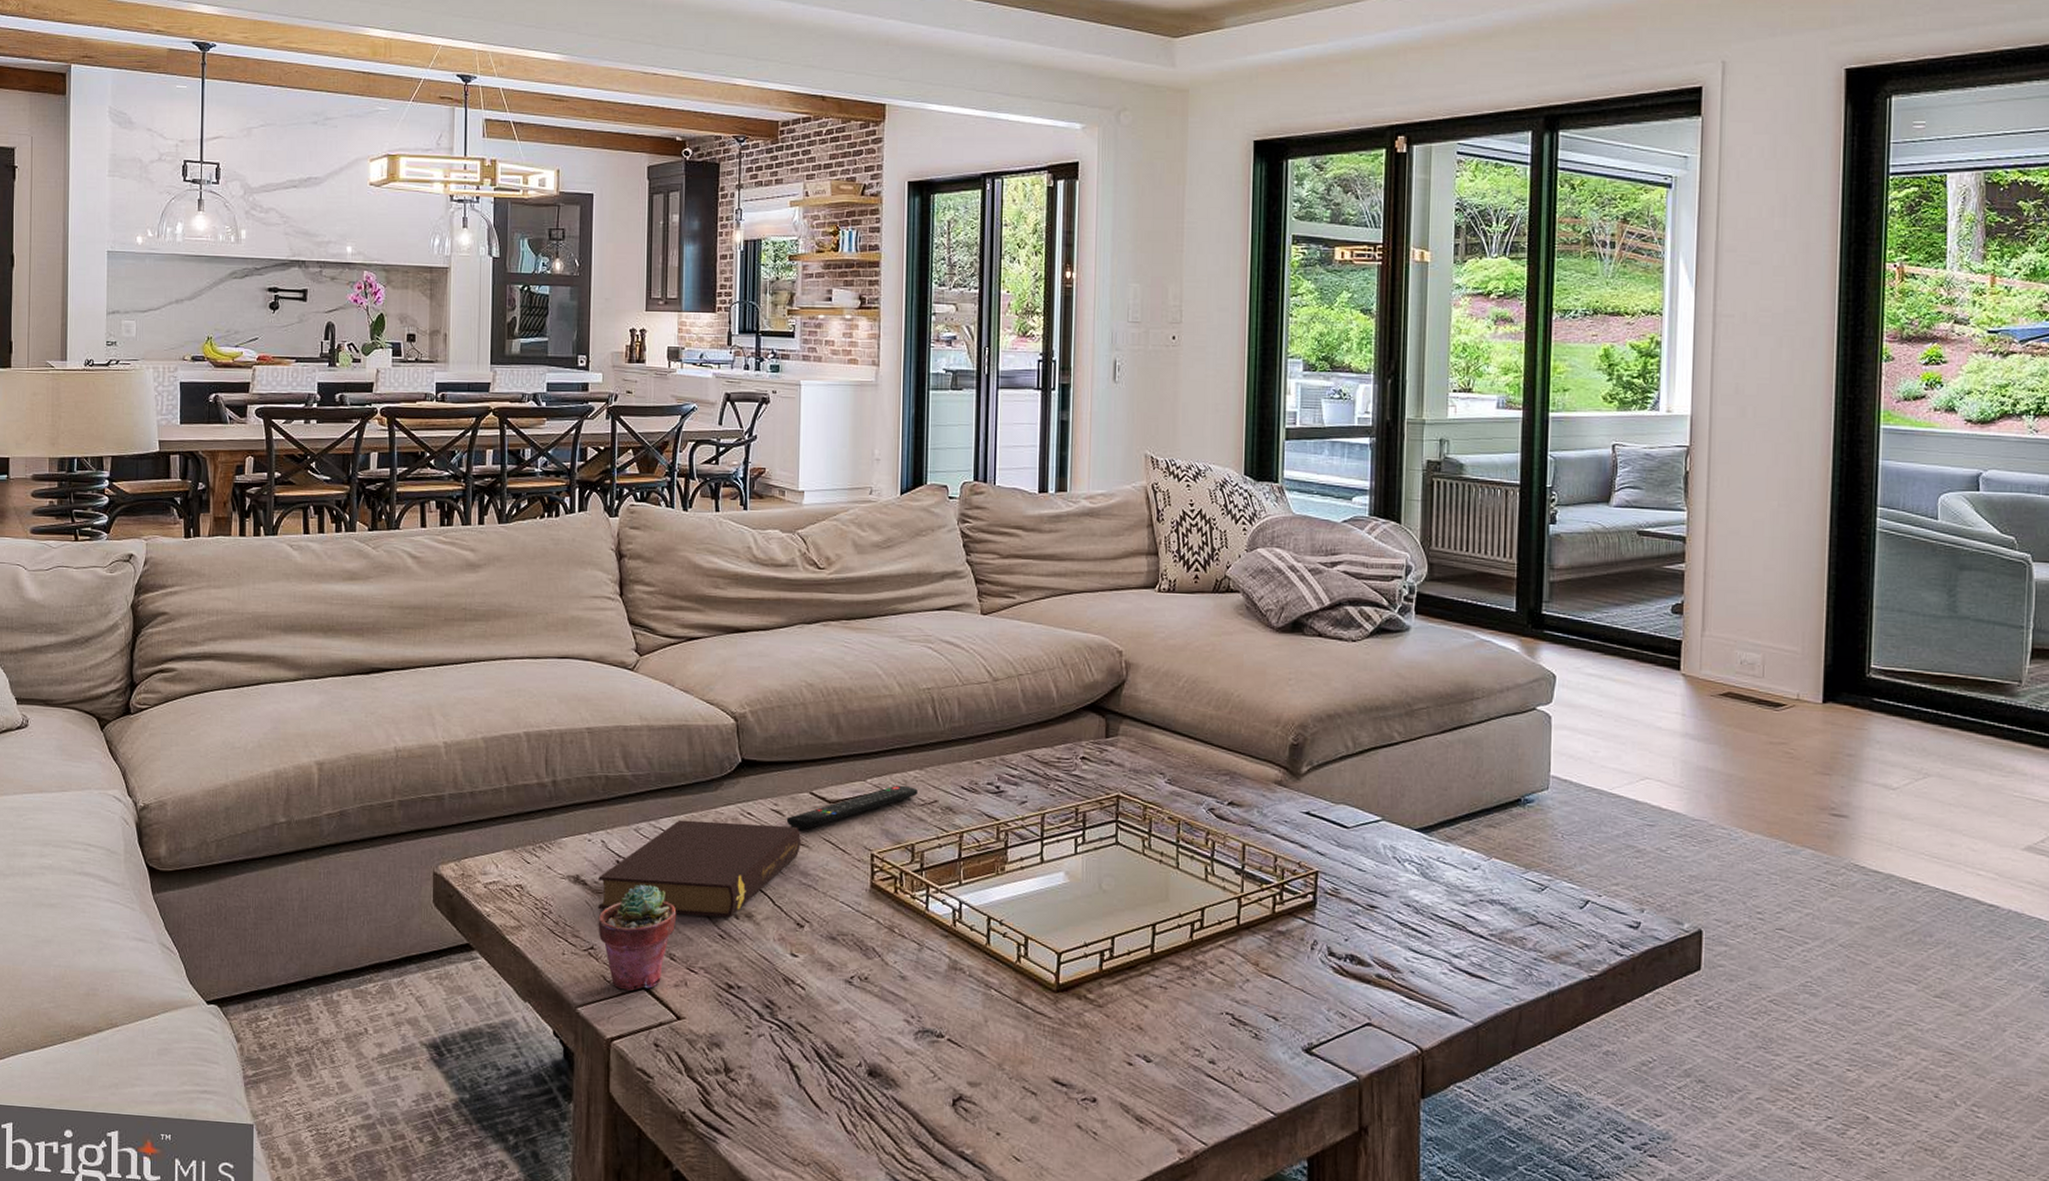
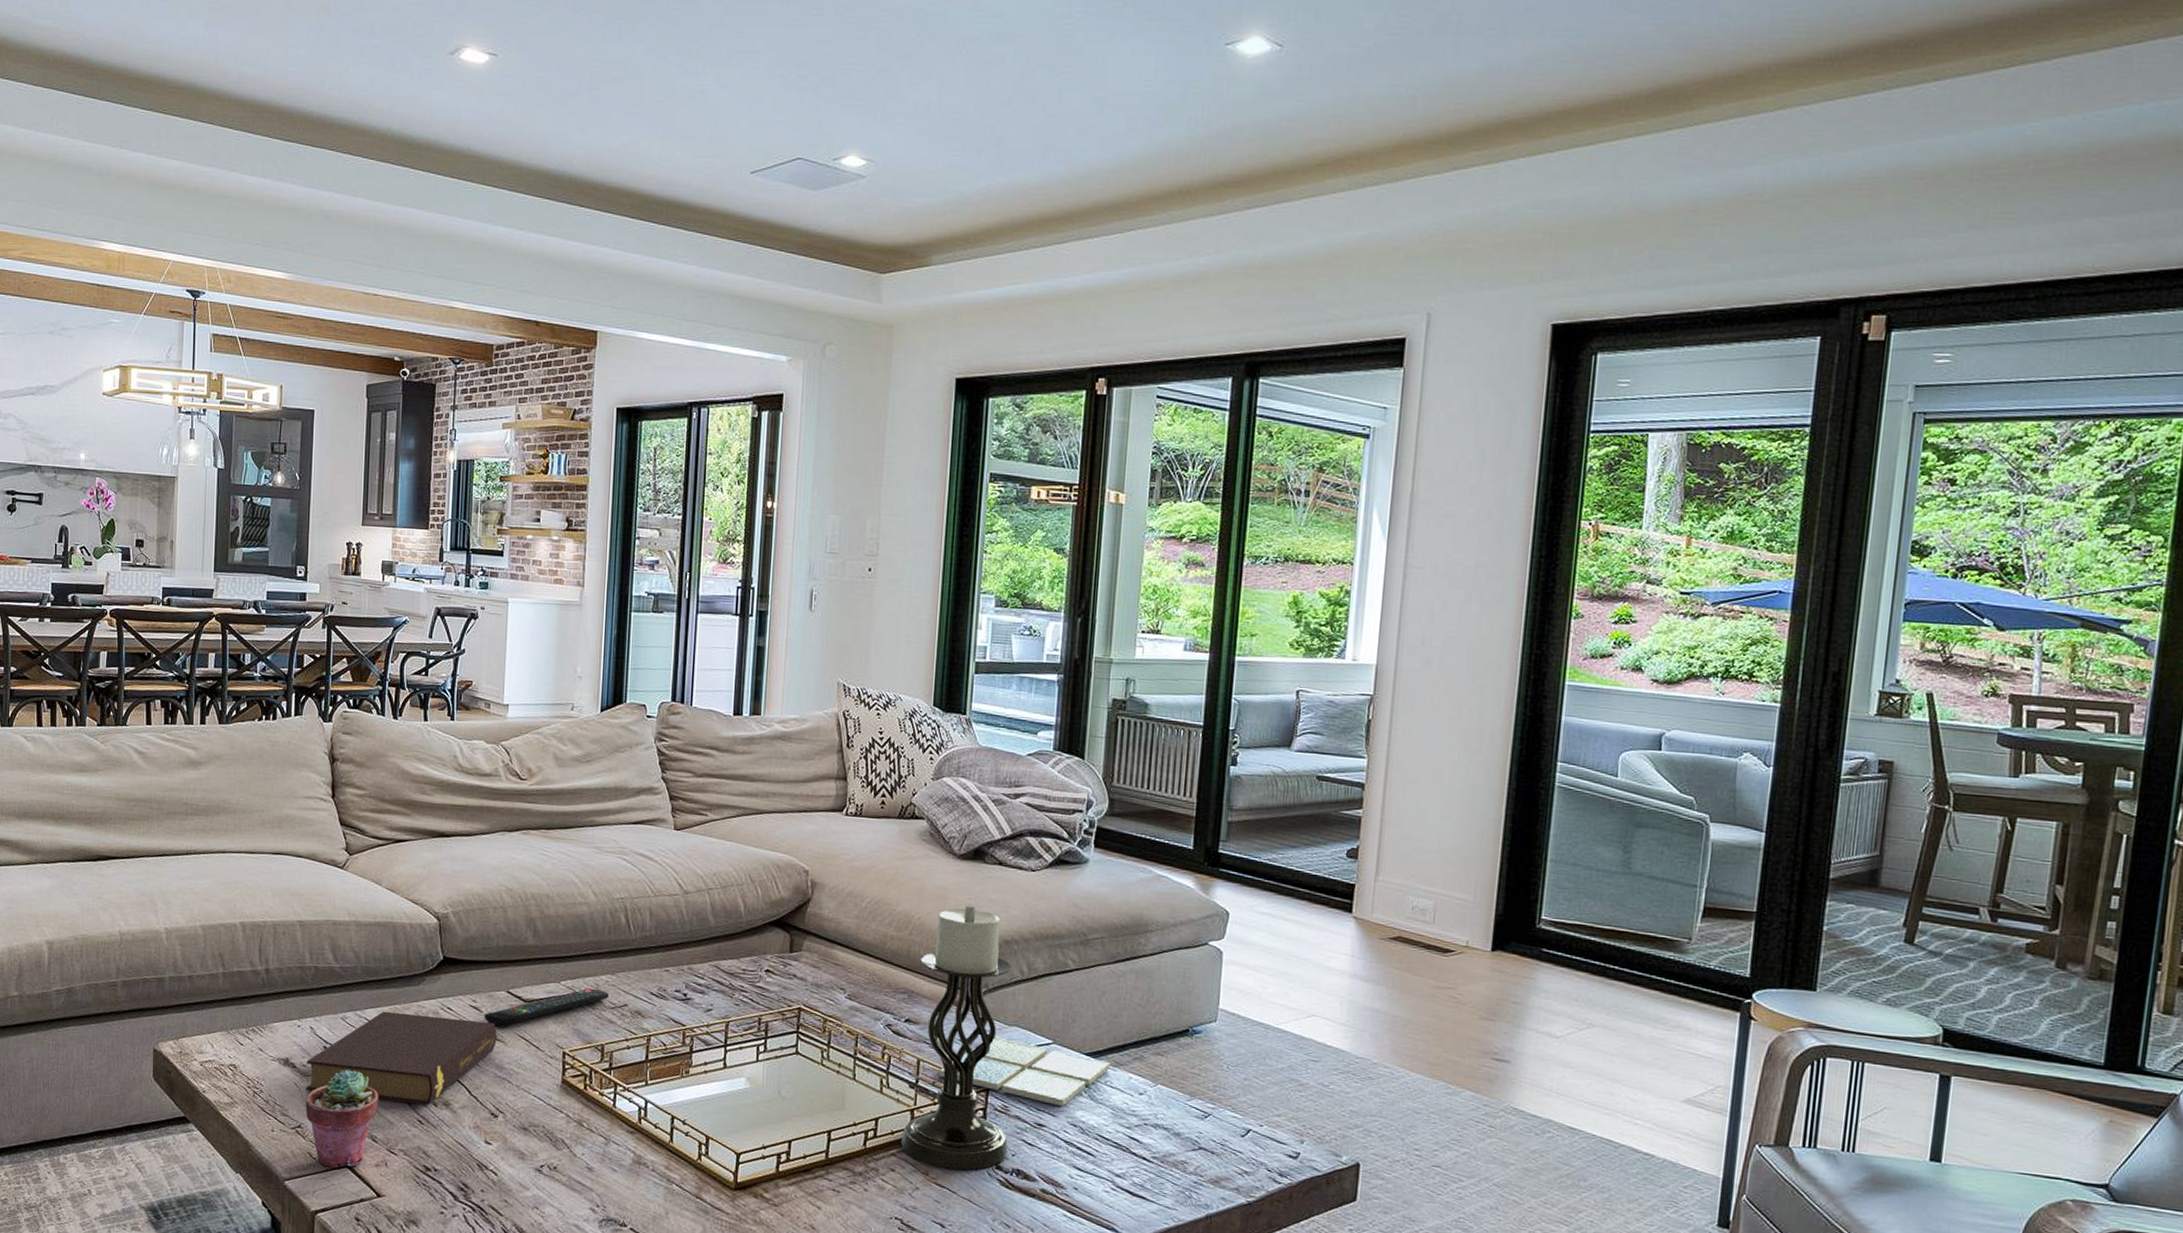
candle holder: none [1228,679,1341,958] -> present [900,904,1012,1170]
drink coaster: none [1266,816,1442,886] -> present [939,1036,1110,1107]

